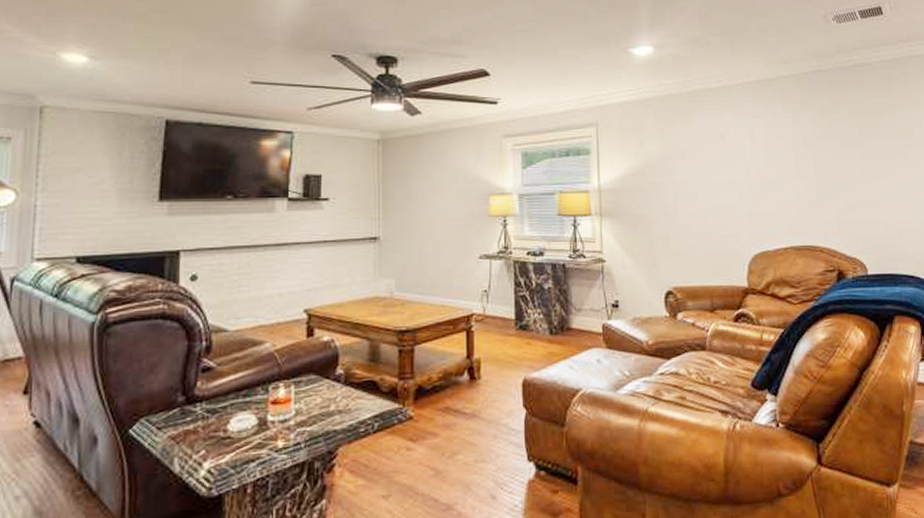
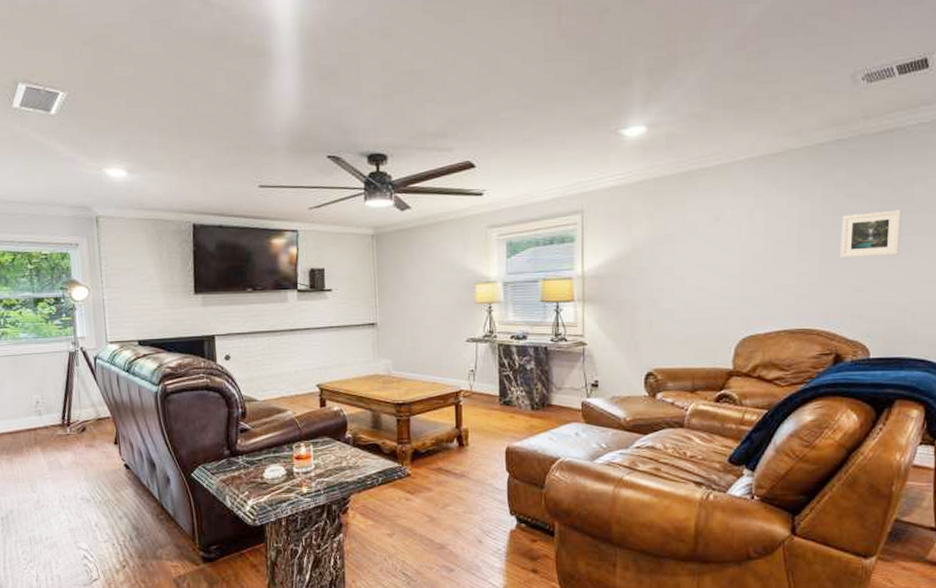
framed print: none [830,135,880,178] -> present [840,210,902,259]

